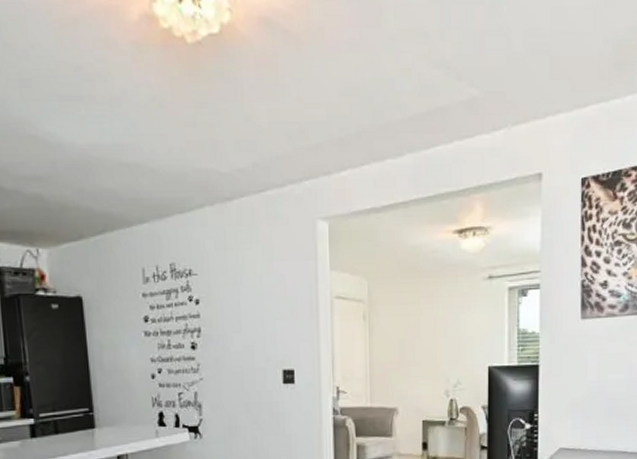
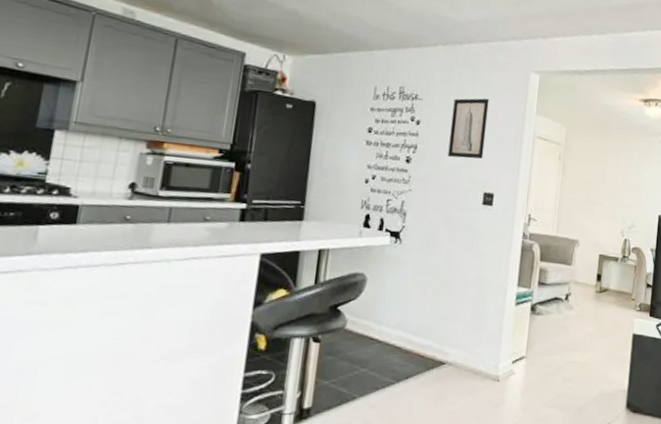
wall art: none [233,260,276,336] -> present [448,98,489,159]

